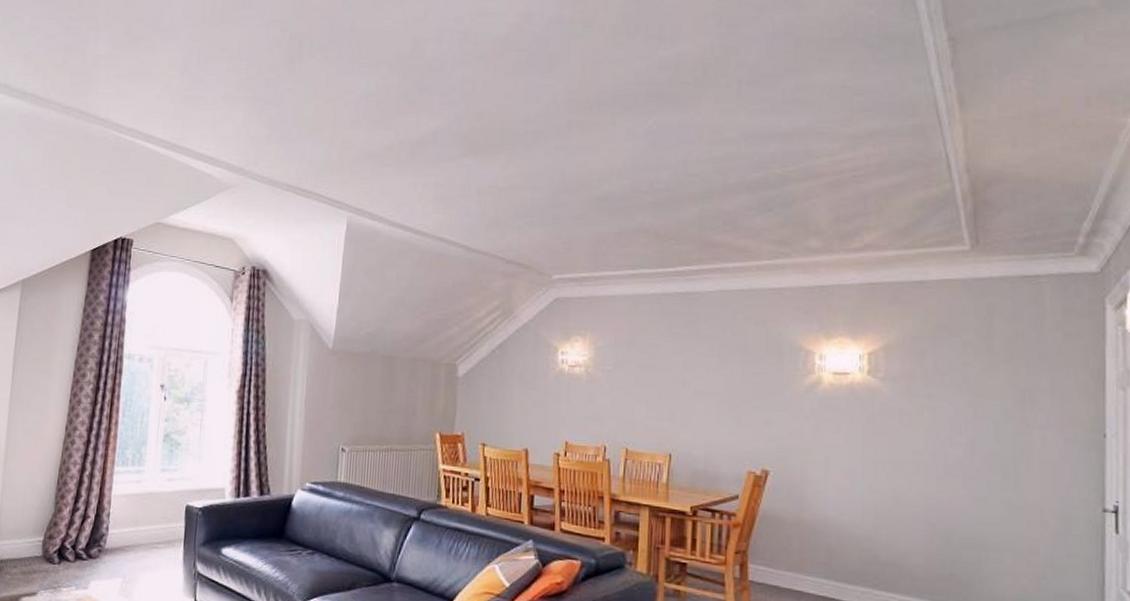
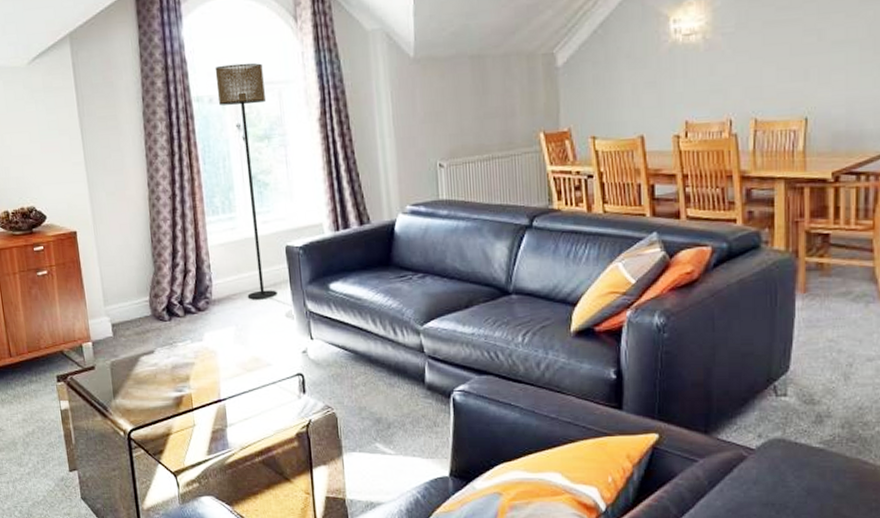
floor lamp: none [140,329,194,555] -> present [215,63,277,300]

